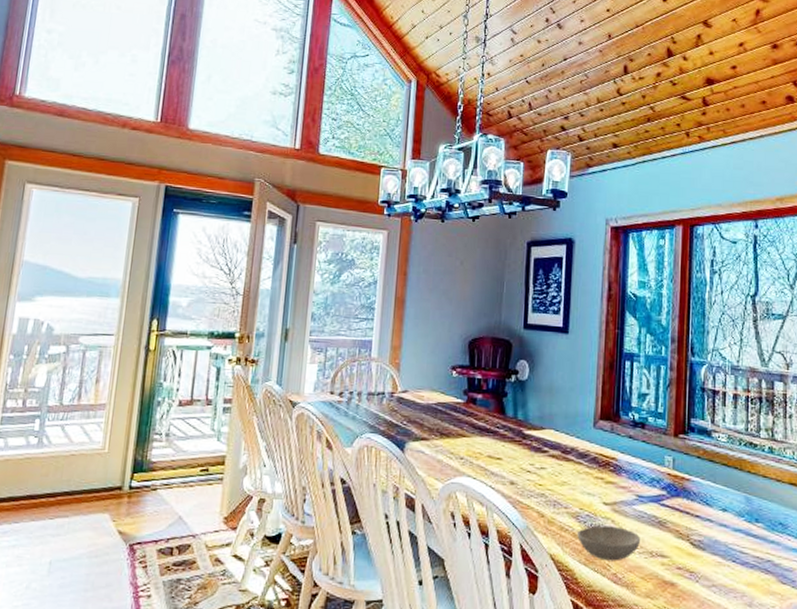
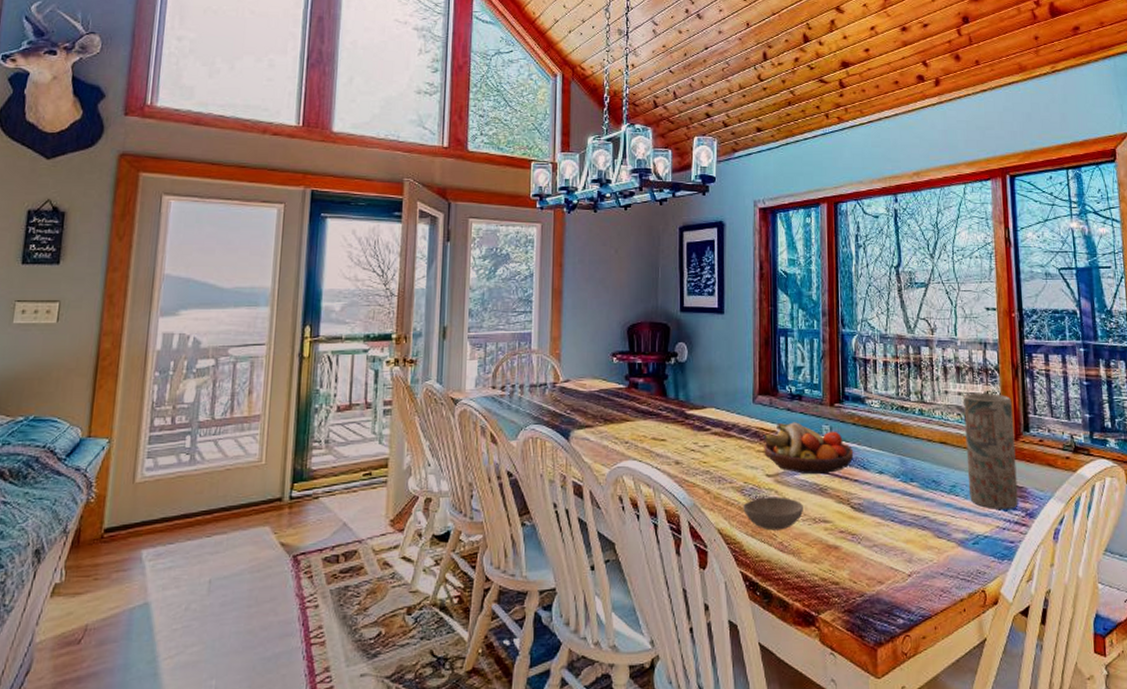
fruit bowl: none [601,450,697,508] -> present [762,422,854,475]

